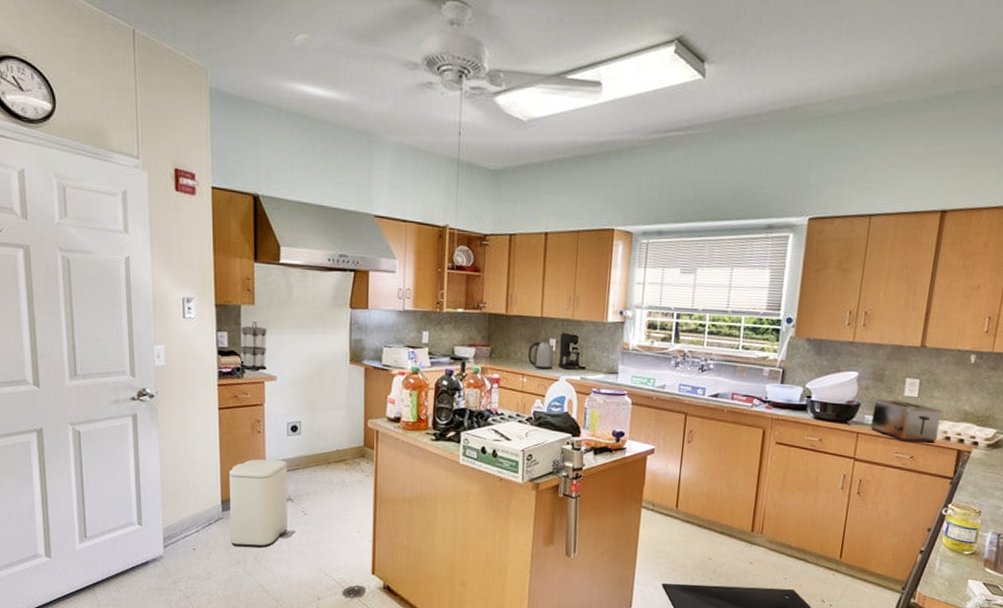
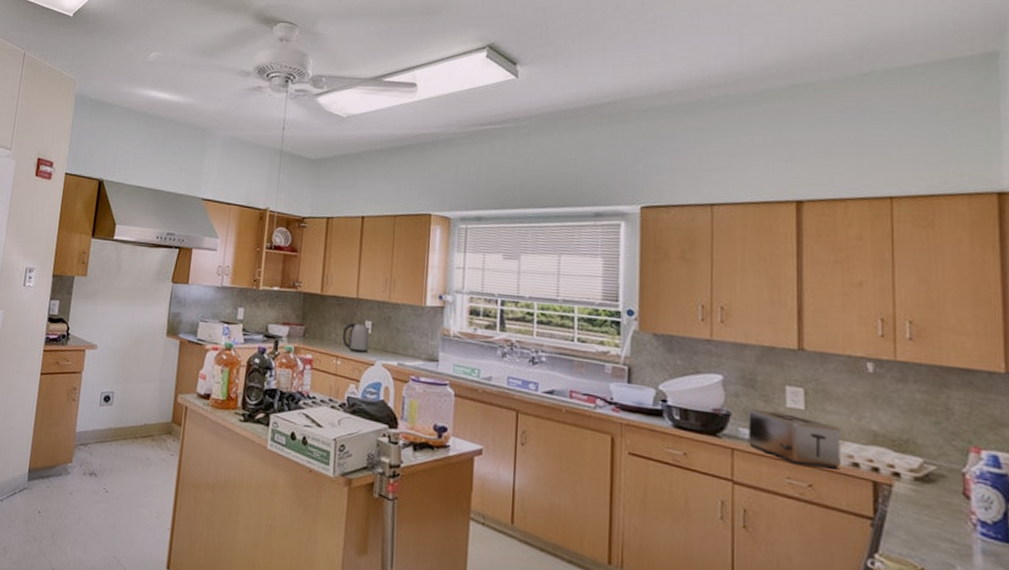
pedal bin: present [228,458,296,548] -> none [30,427,96,526]
spice rack: present [239,321,267,371] -> none [65,292,95,339]
coffee maker: present [559,333,587,371] -> none [374,315,404,356]

